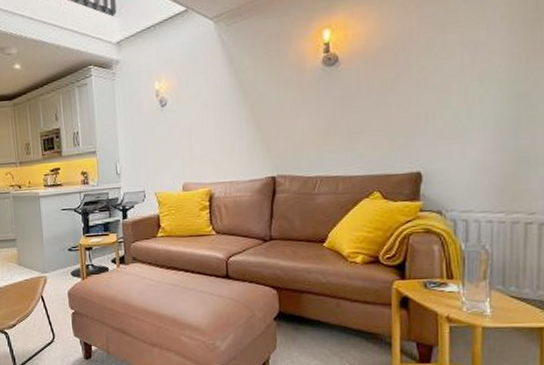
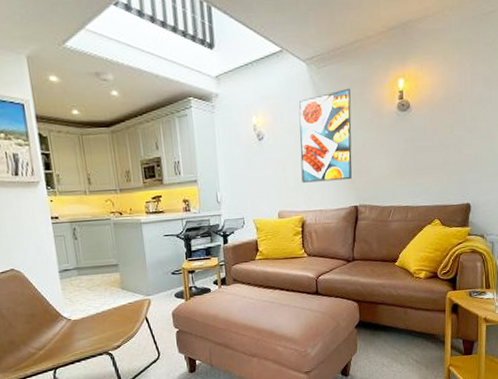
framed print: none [205,44,268,152] -> present [298,88,352,183]

